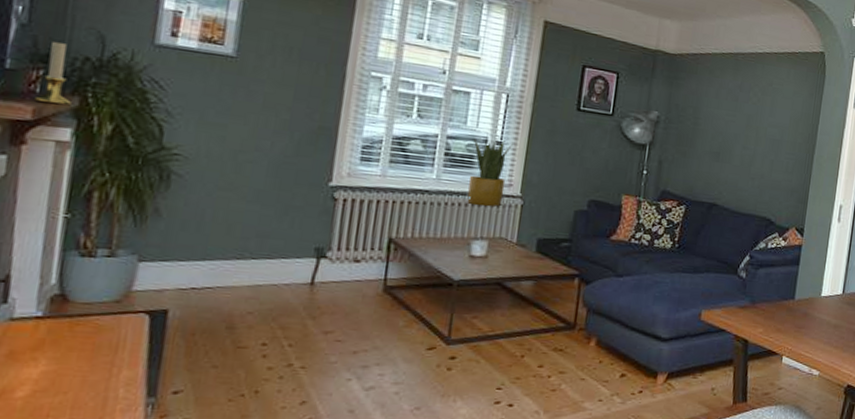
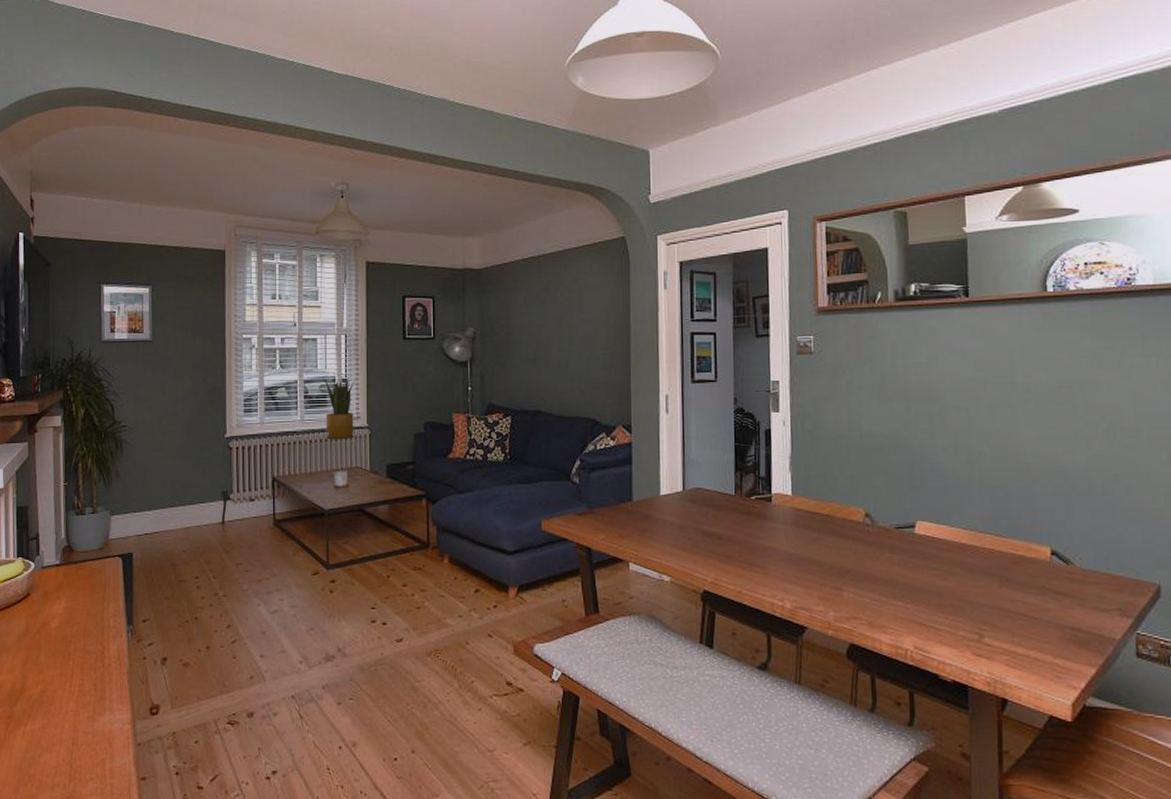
candle holder: present [33,41,71,106] -> none [38,350,59,399]

